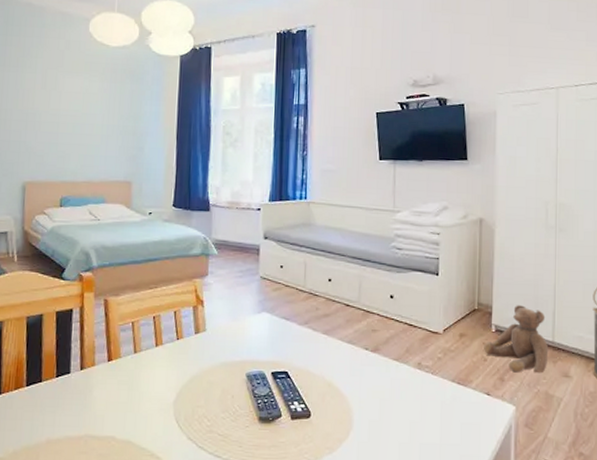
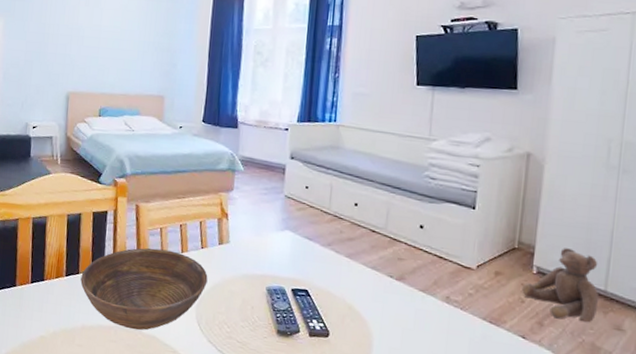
bowl: none [44,344,185,437] -> present [80,247,208,330]

